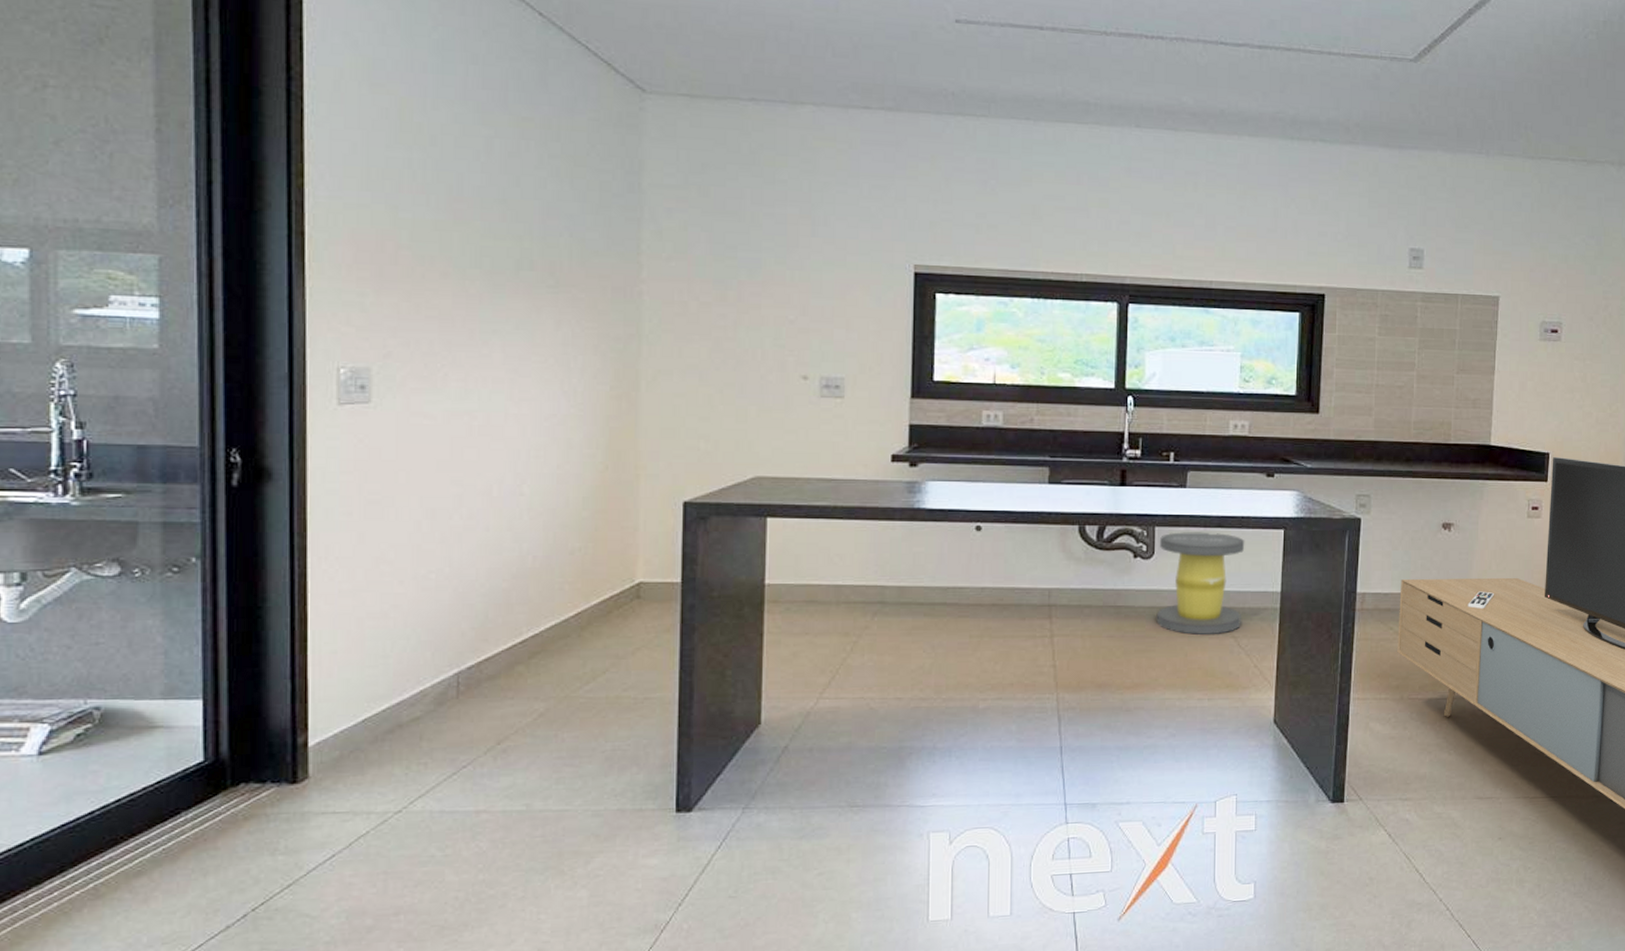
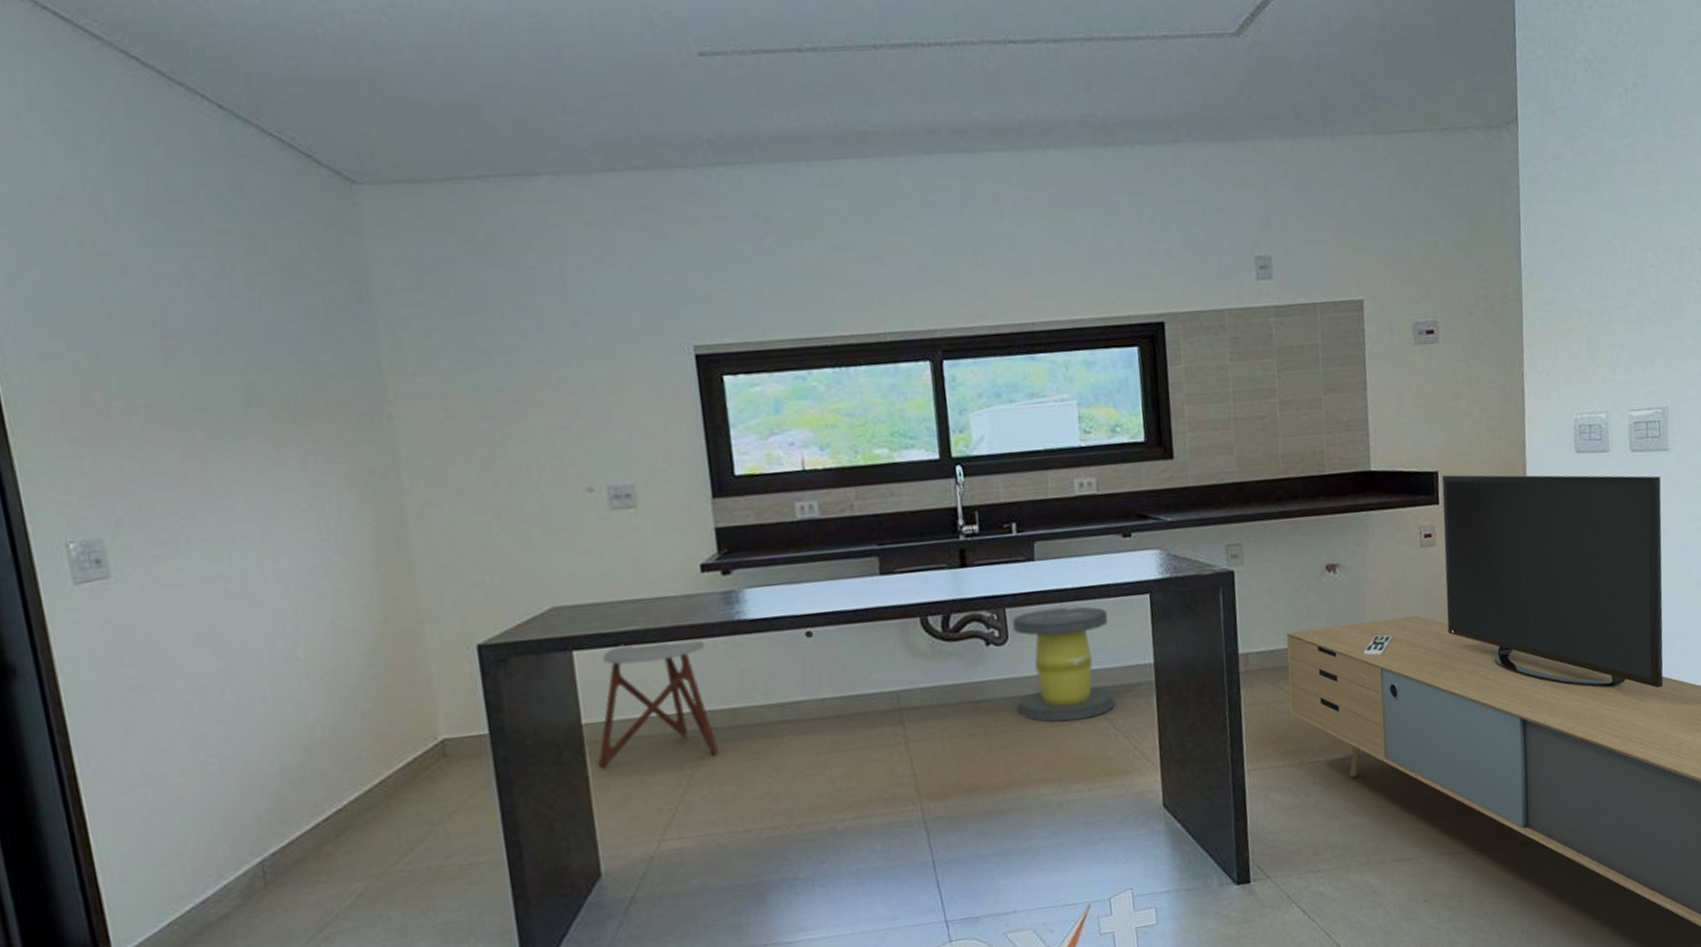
stool: none [774,517,886,627] -> present [598,638,719,769]

